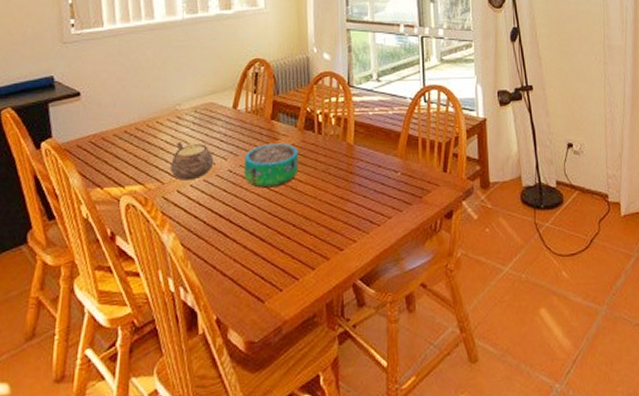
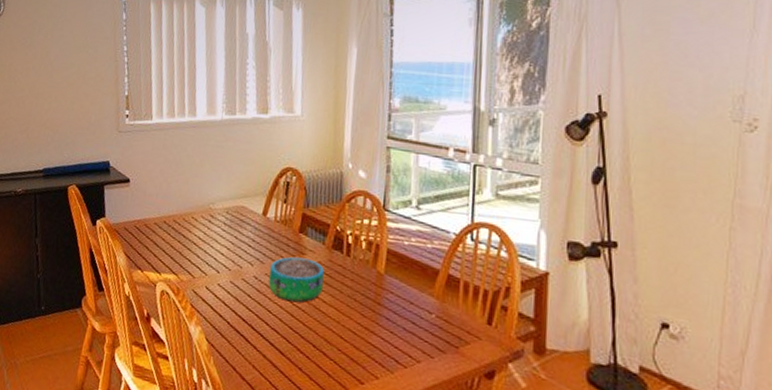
teapot: present [170,142,214,181] -> none [201,239,241,279]

